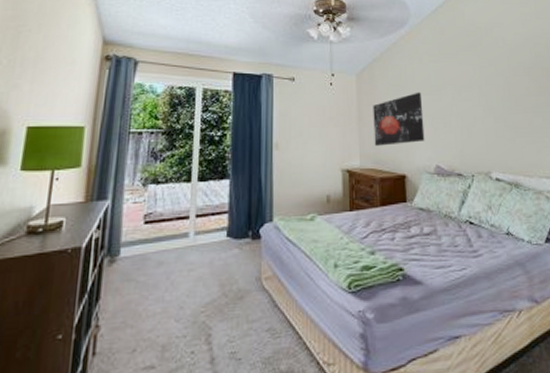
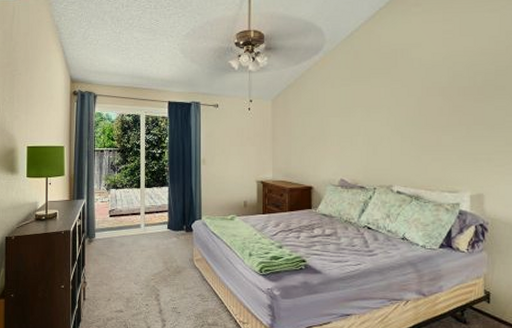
wall art: present [373,92,425,146] -> none [285,114,332,162]

